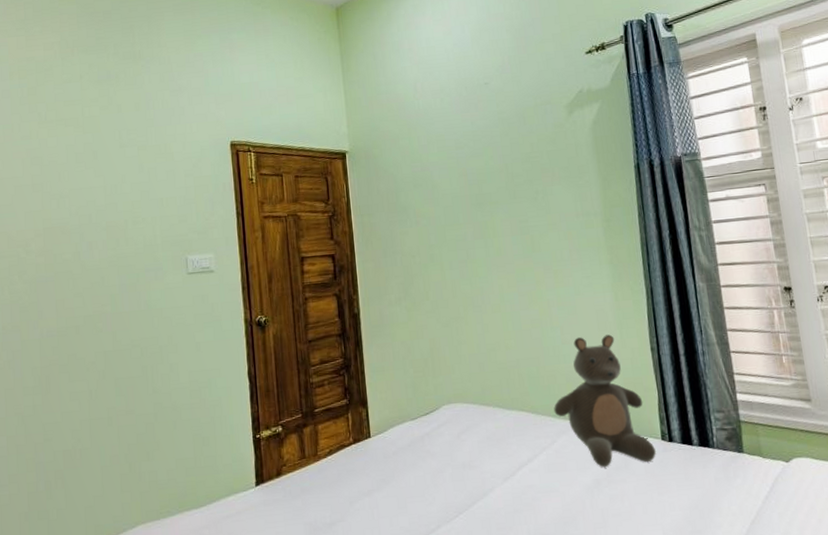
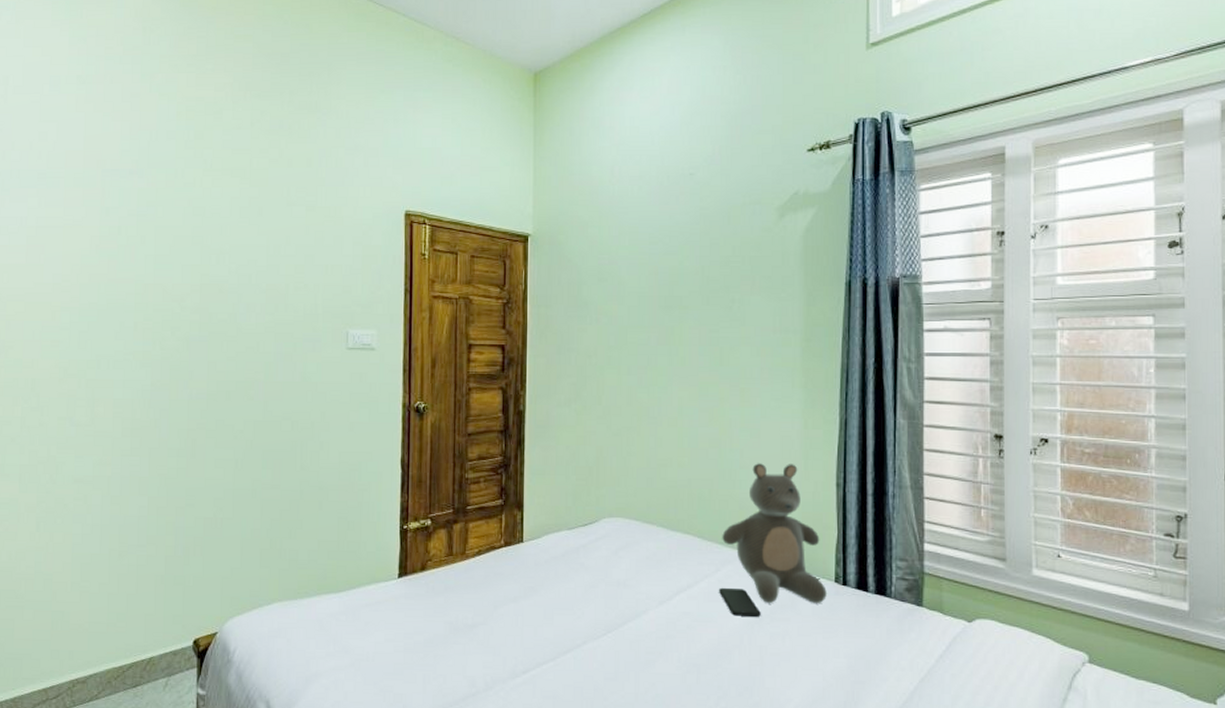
smartphone: none [557,456,599,483] -> present [719,587,761,617]

